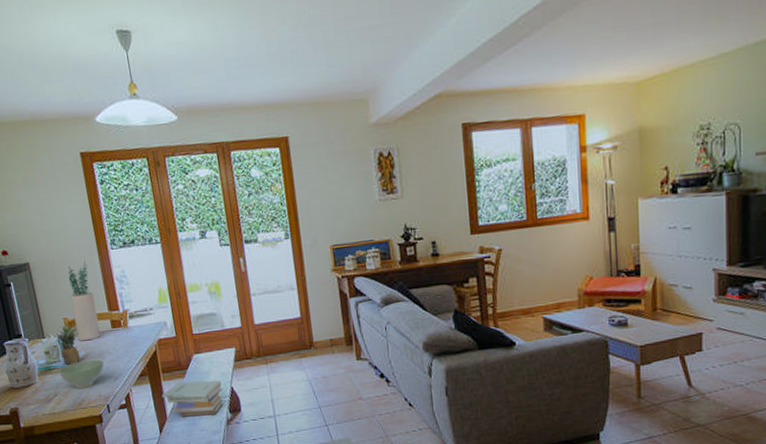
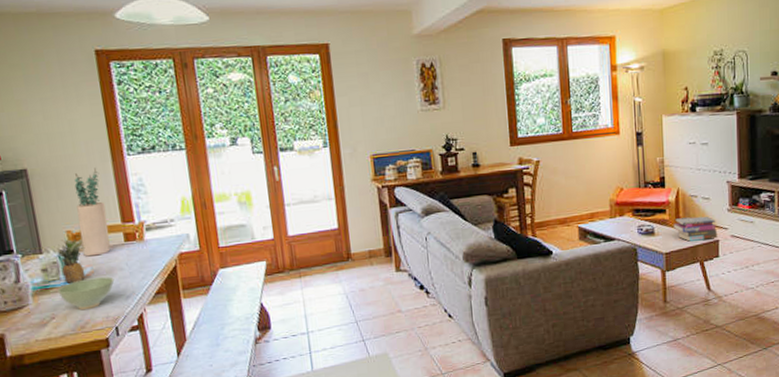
books: present [161,380,223,417] -> none [181,296,251,338]
books: none [649,306,701,334] -> present [673,216,718,242]

